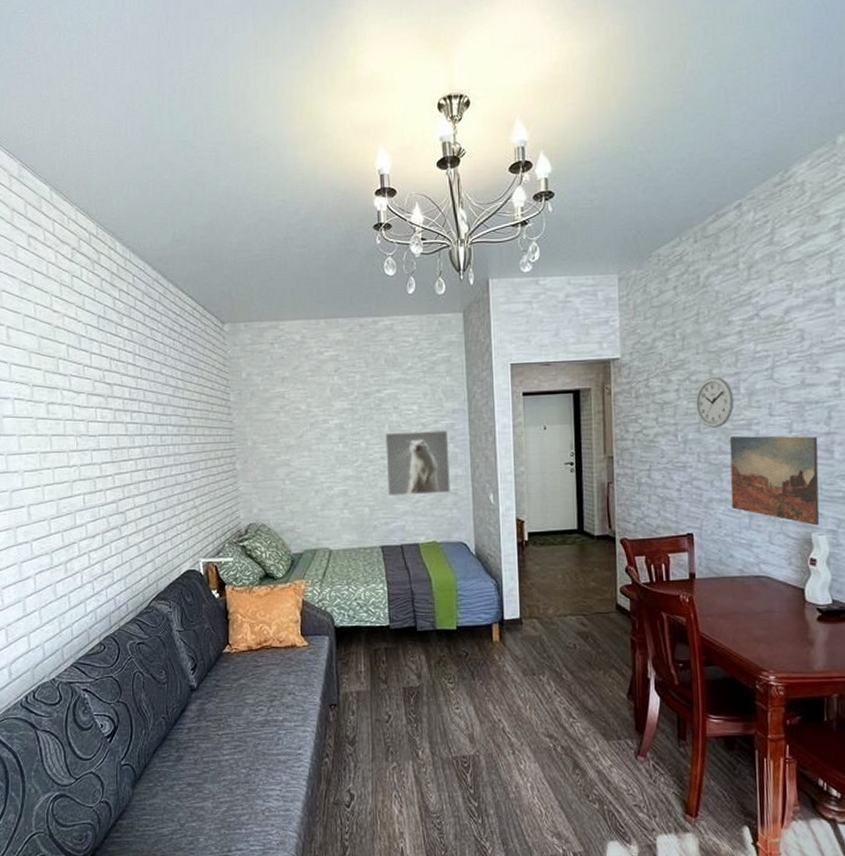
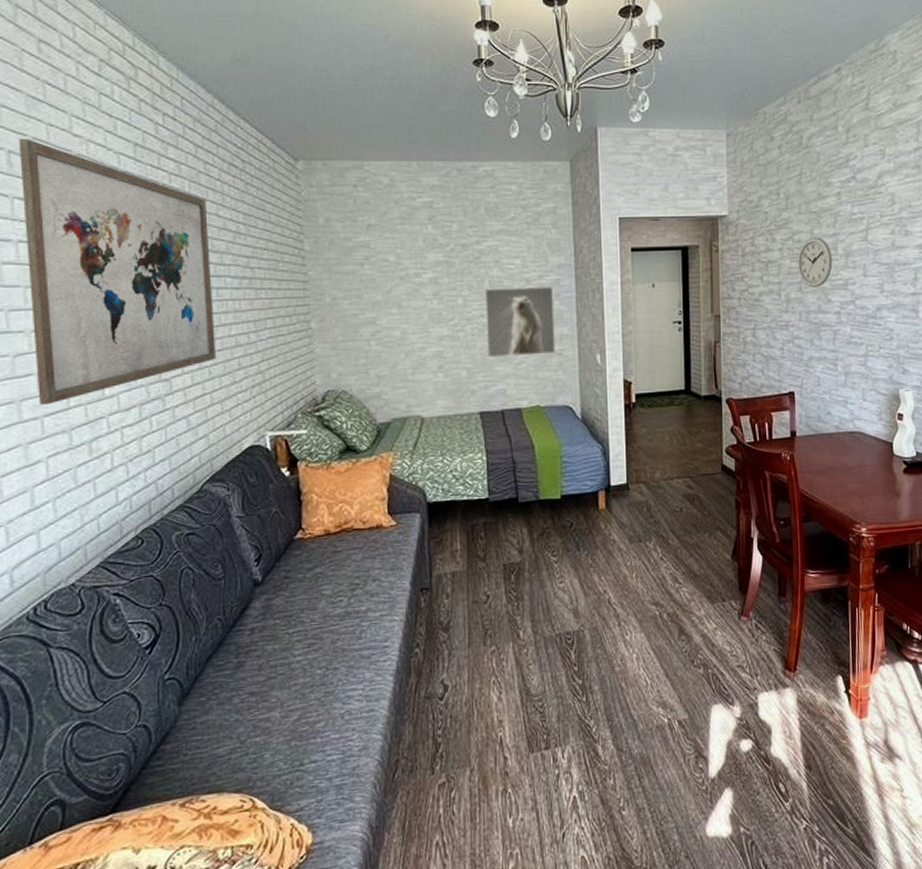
wall art: none [14,315,160,531] -> present [18,138,216,405]
wall art: present [729,436,820,526] -> none [828,295,906,382]

